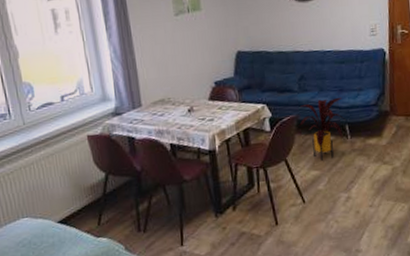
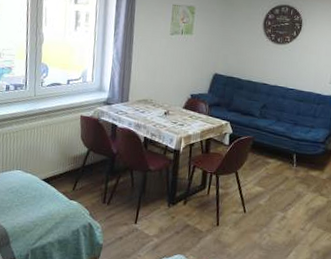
house plant: present [298,97,346,161] -> none [253,128,296,180]

